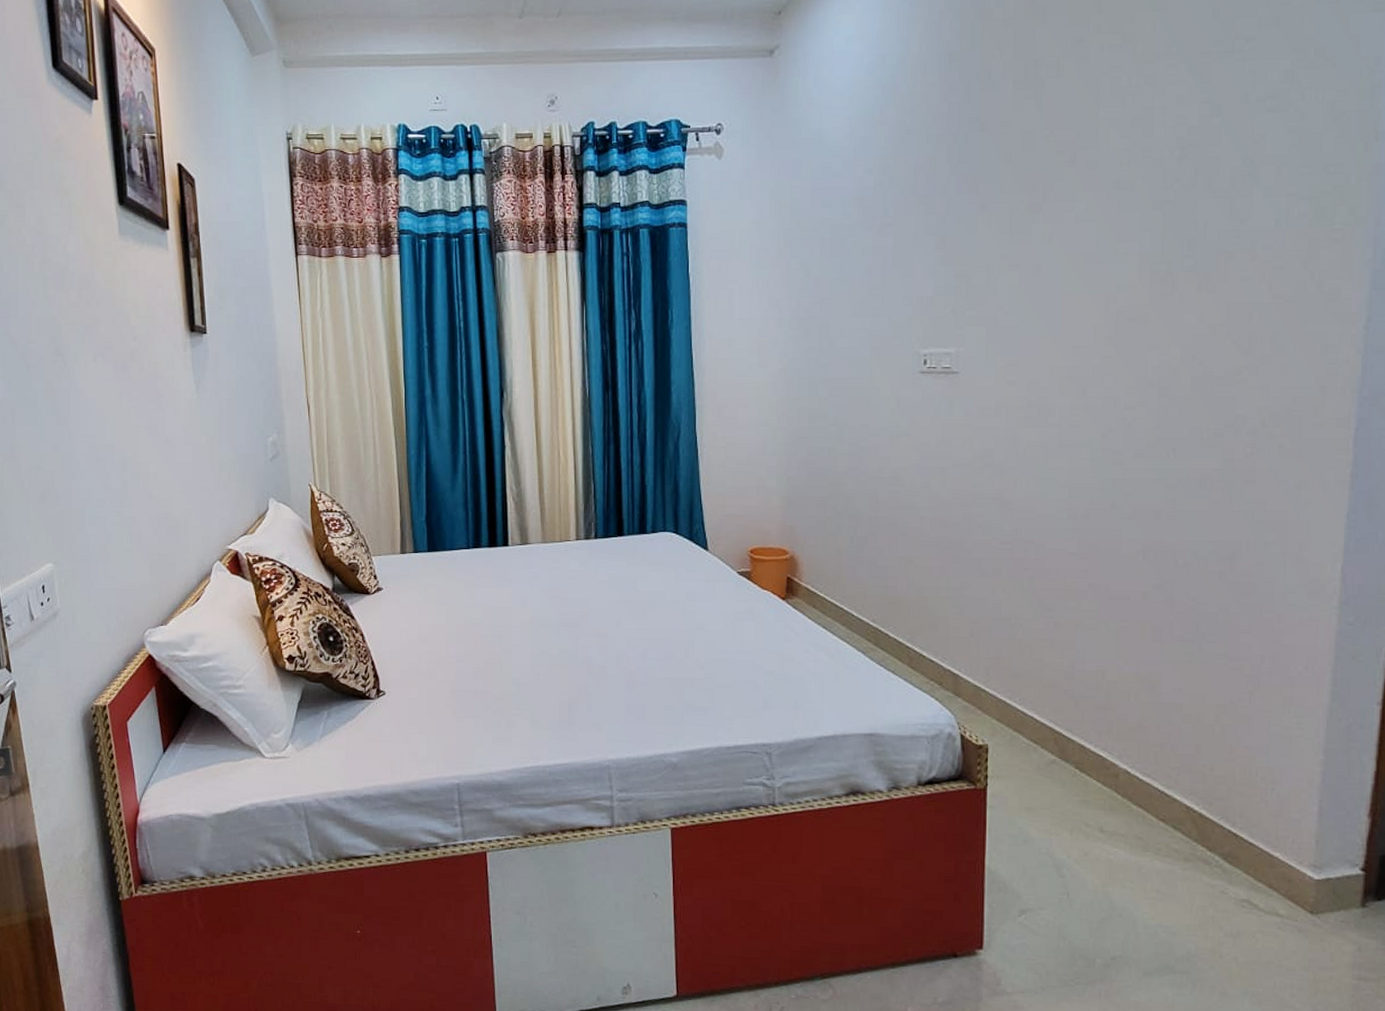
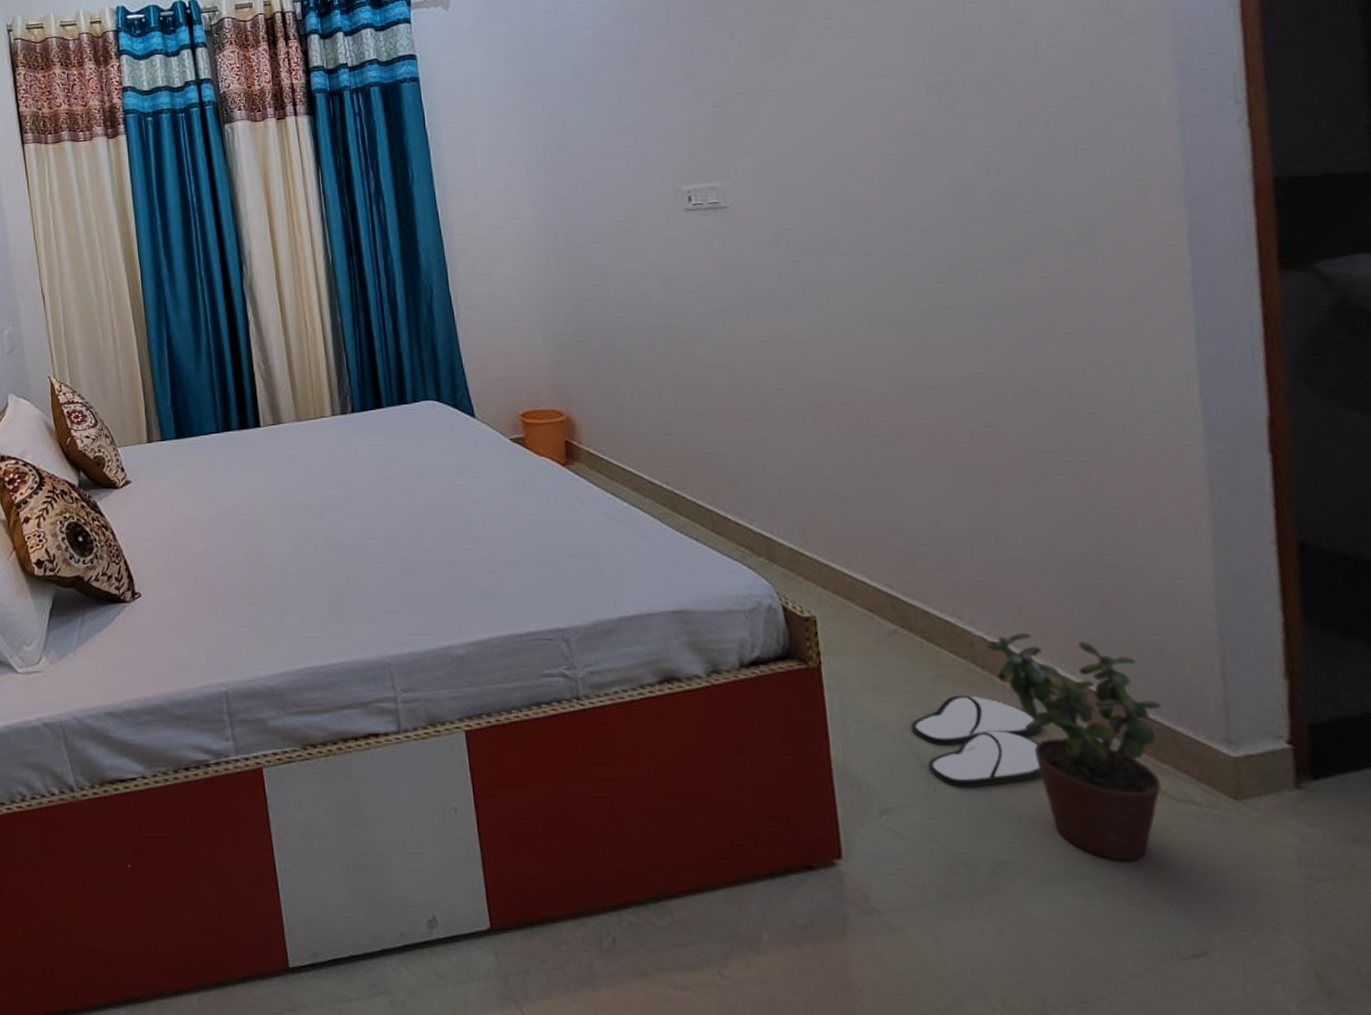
slippers: none [1056,818,1163,895] -> present [911,695,1042,787]
potted plant: none [1130,768,1266,961] -> present [987,632,1162,862]

